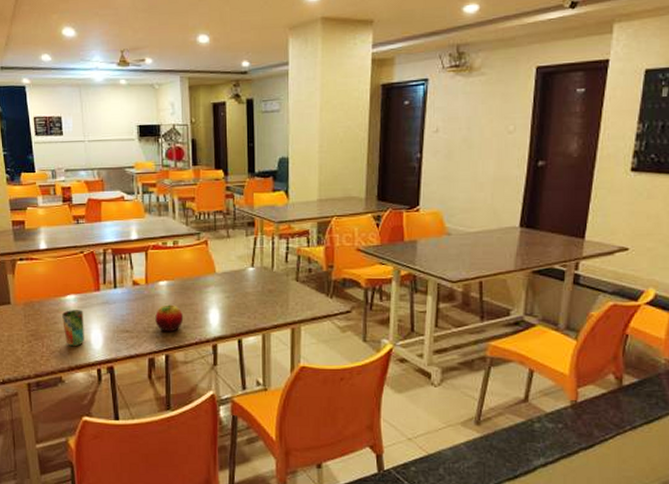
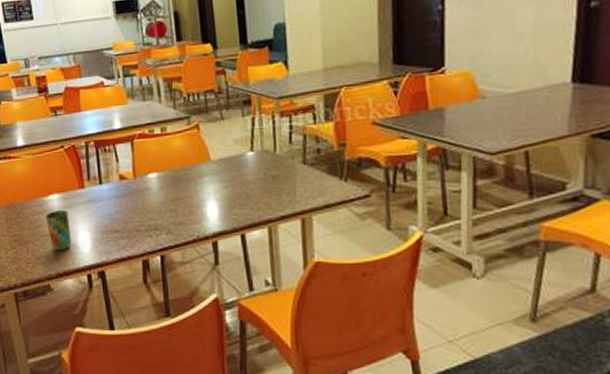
fruit: present [155,304,184,331] -> none [146,199,178,229]

